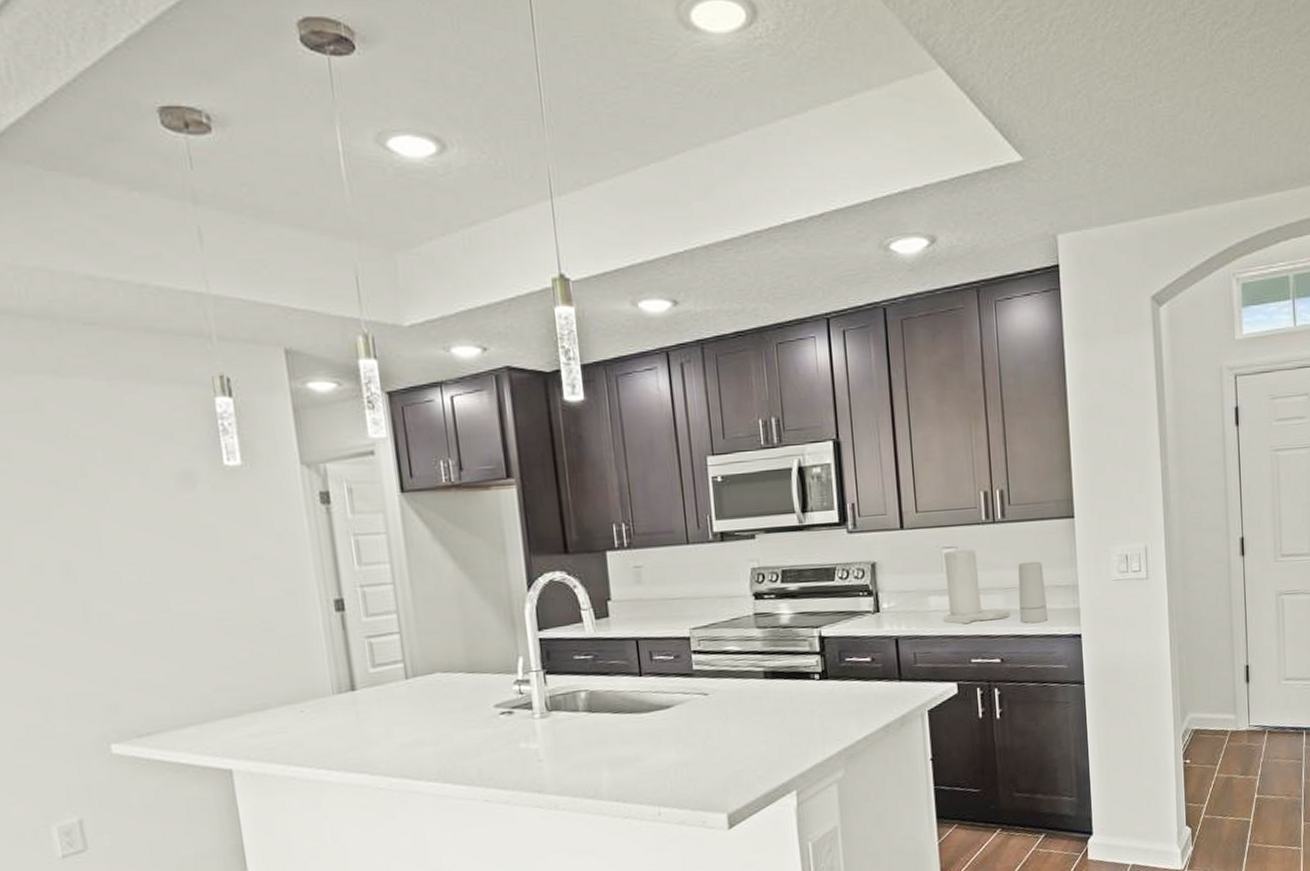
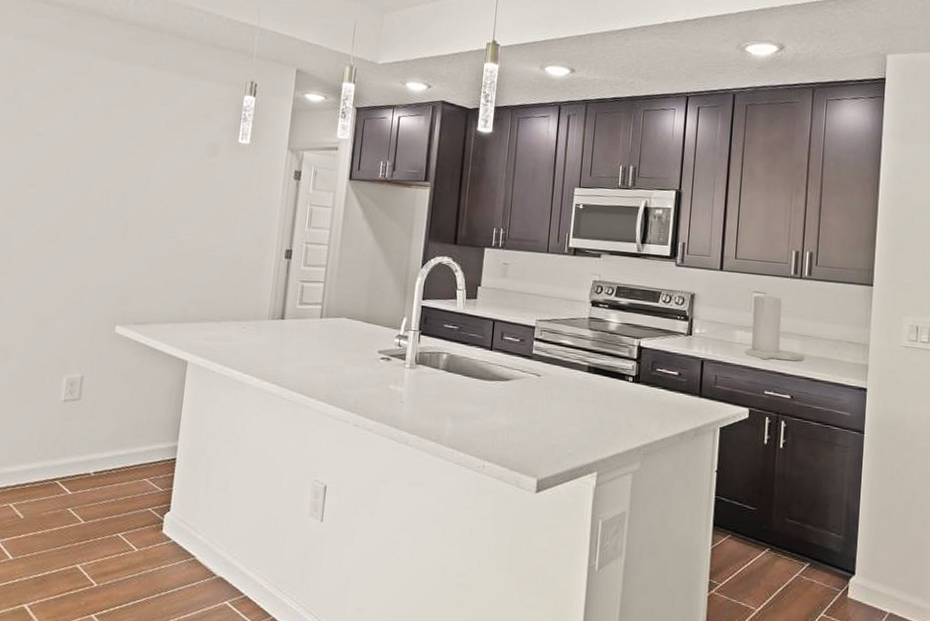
canister: present [1018,561,1047,624] -> none [813,316,840,371]

